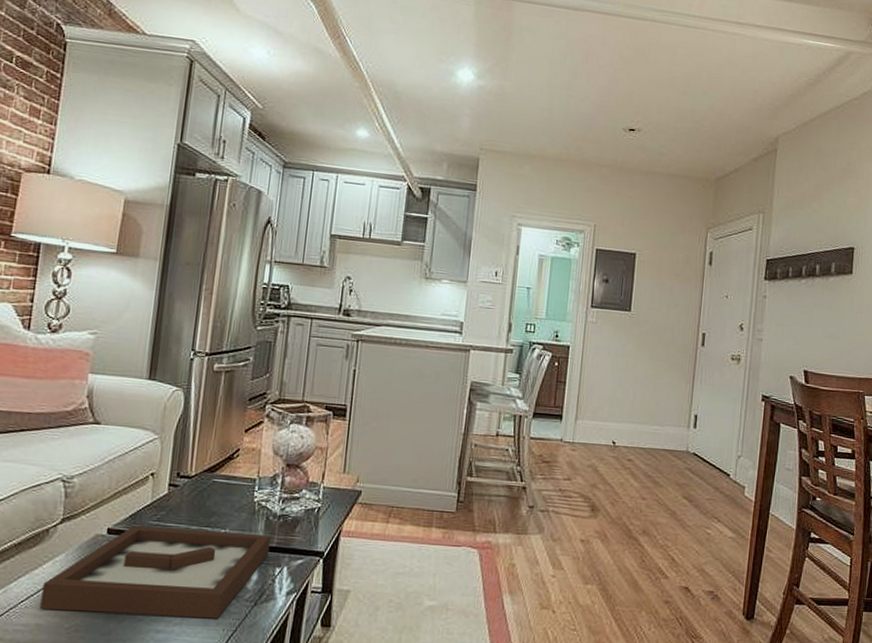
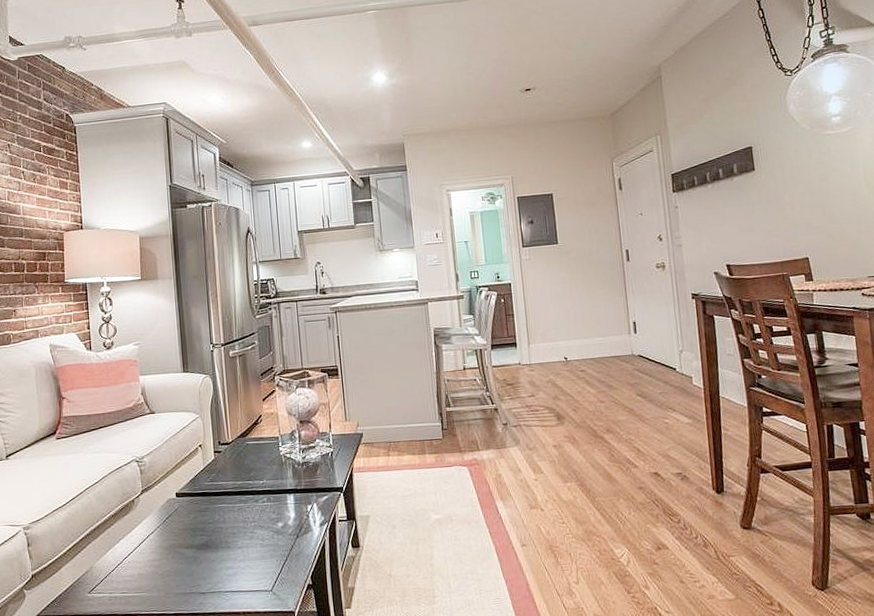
decorative tray: present [40,526,271,619] -> none [138,480,300,563]

